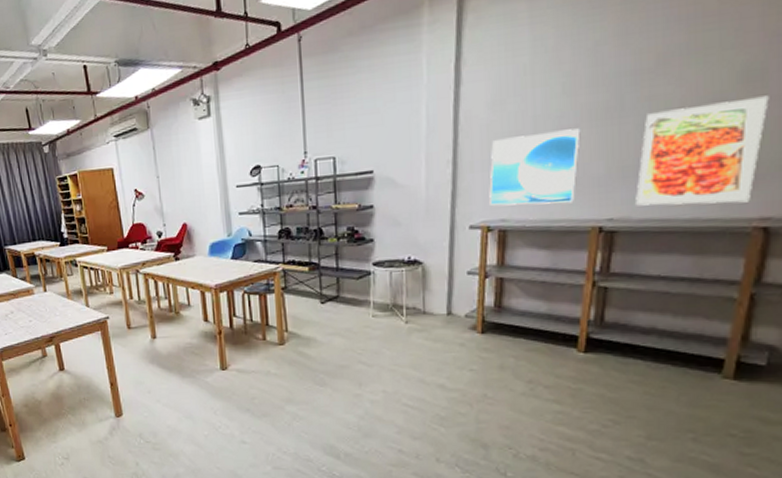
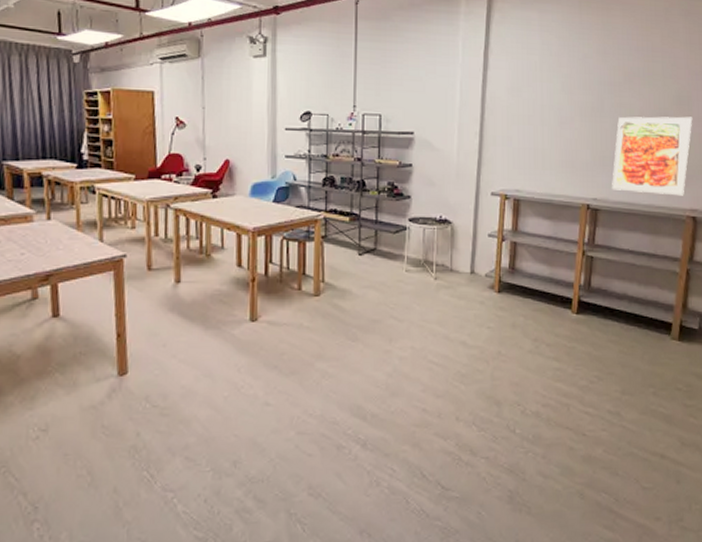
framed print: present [489,128,581,206] -> none [507,120,575,182]

